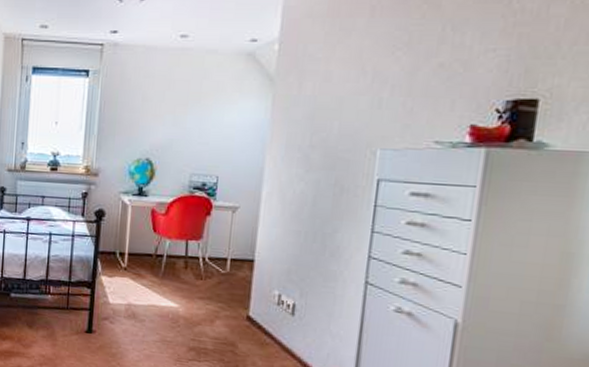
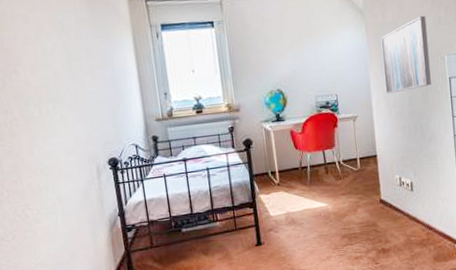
wall art: none [283,93,360,187] -> present [380,15,431,94]

